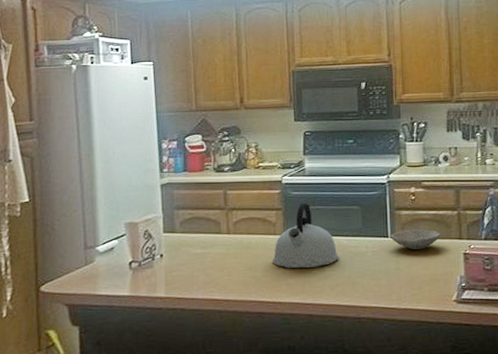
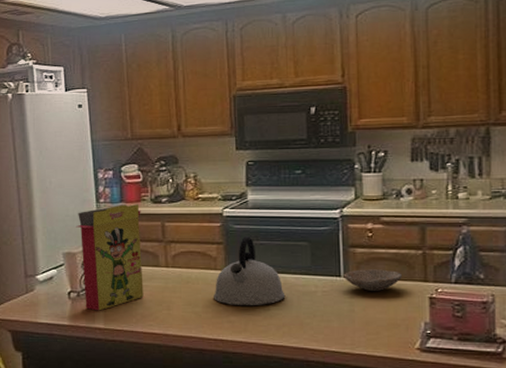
cereal box: none [139,173,205,280] -> present [76,204,144,311]

